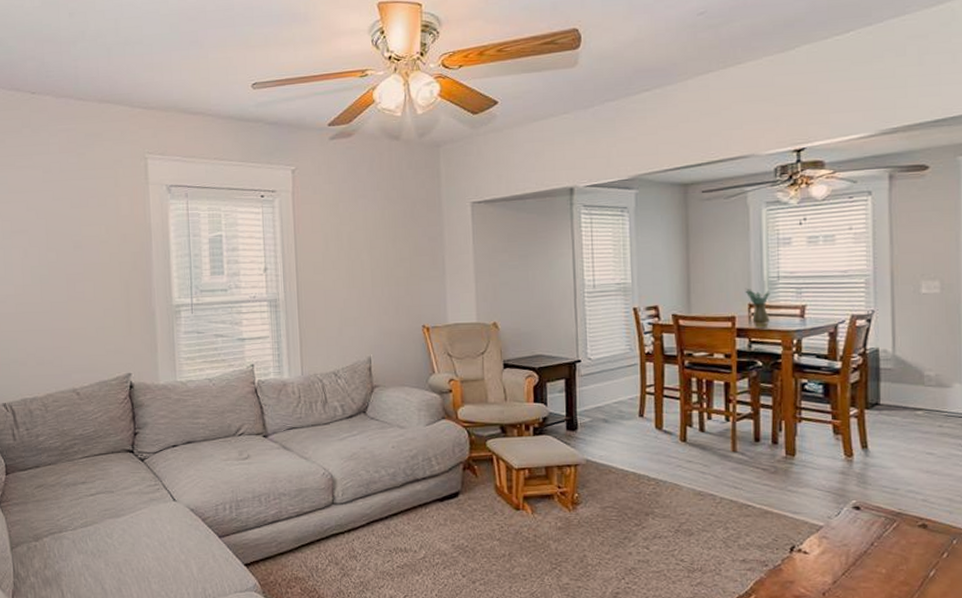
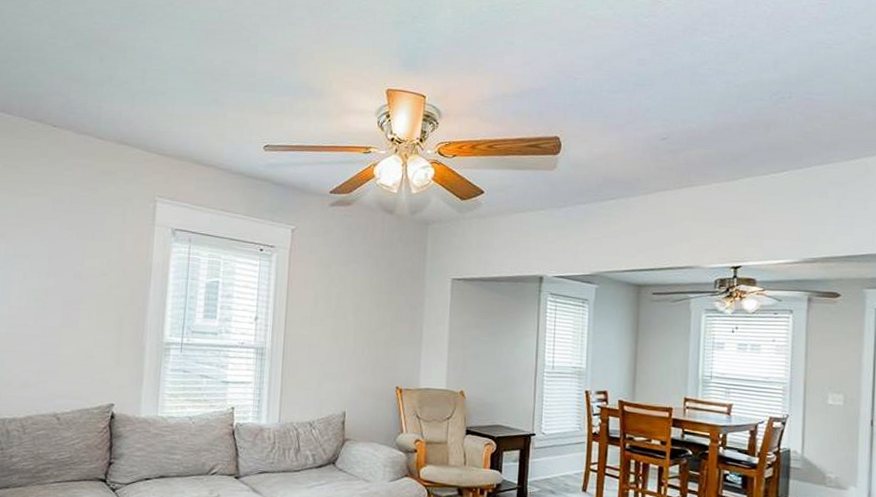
vase: present [745,288,770,329] -> none [682,383,704,422]

